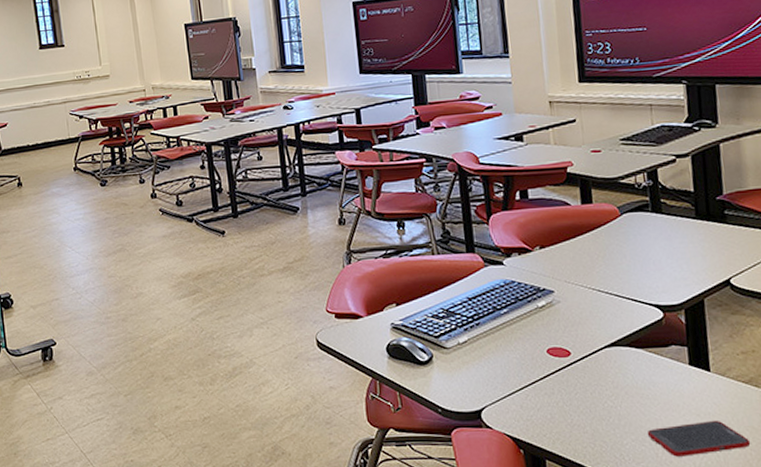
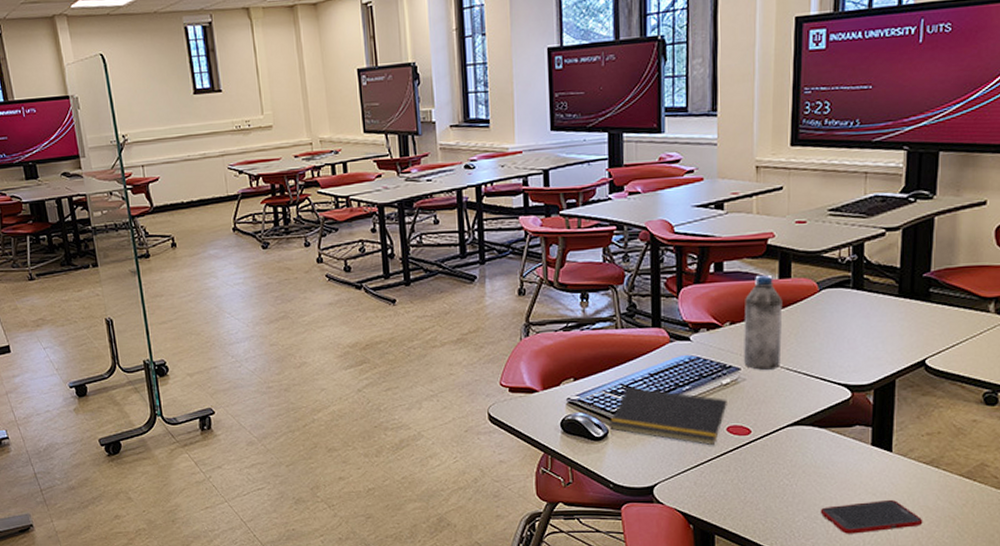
notepad: none [433,311,545,368] -> present [610,387,727,446]
water bottle: none [551,200,592,292] -> present [743,274,783,370]

